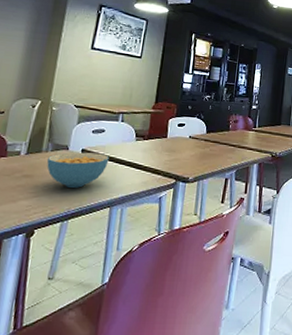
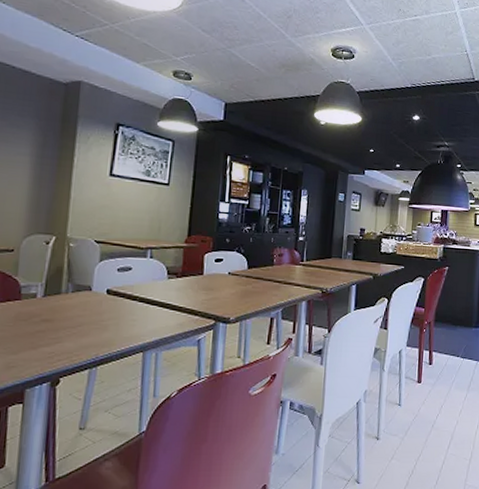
cereal bowl: present [47,152,109,188] -> none [68,292,139,332]

